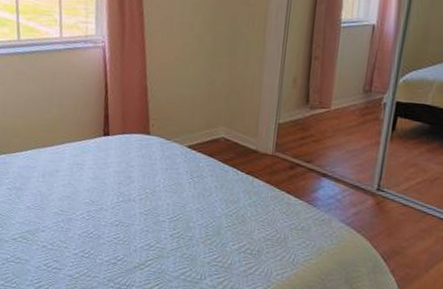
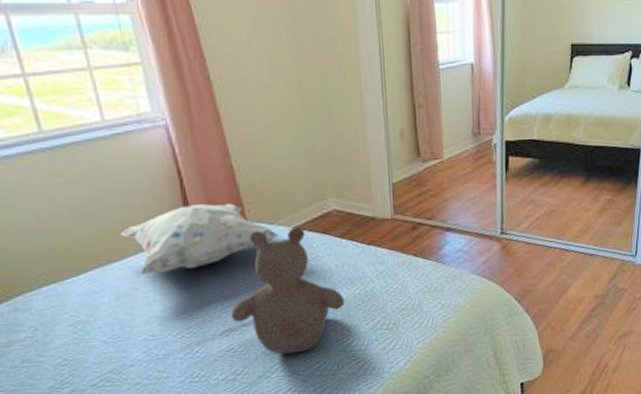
decorative pillow: none [56,112,172,164] -> present [120,203,278,275]
bear: none [123,143,218,256] -> present [231,226,345,355]

